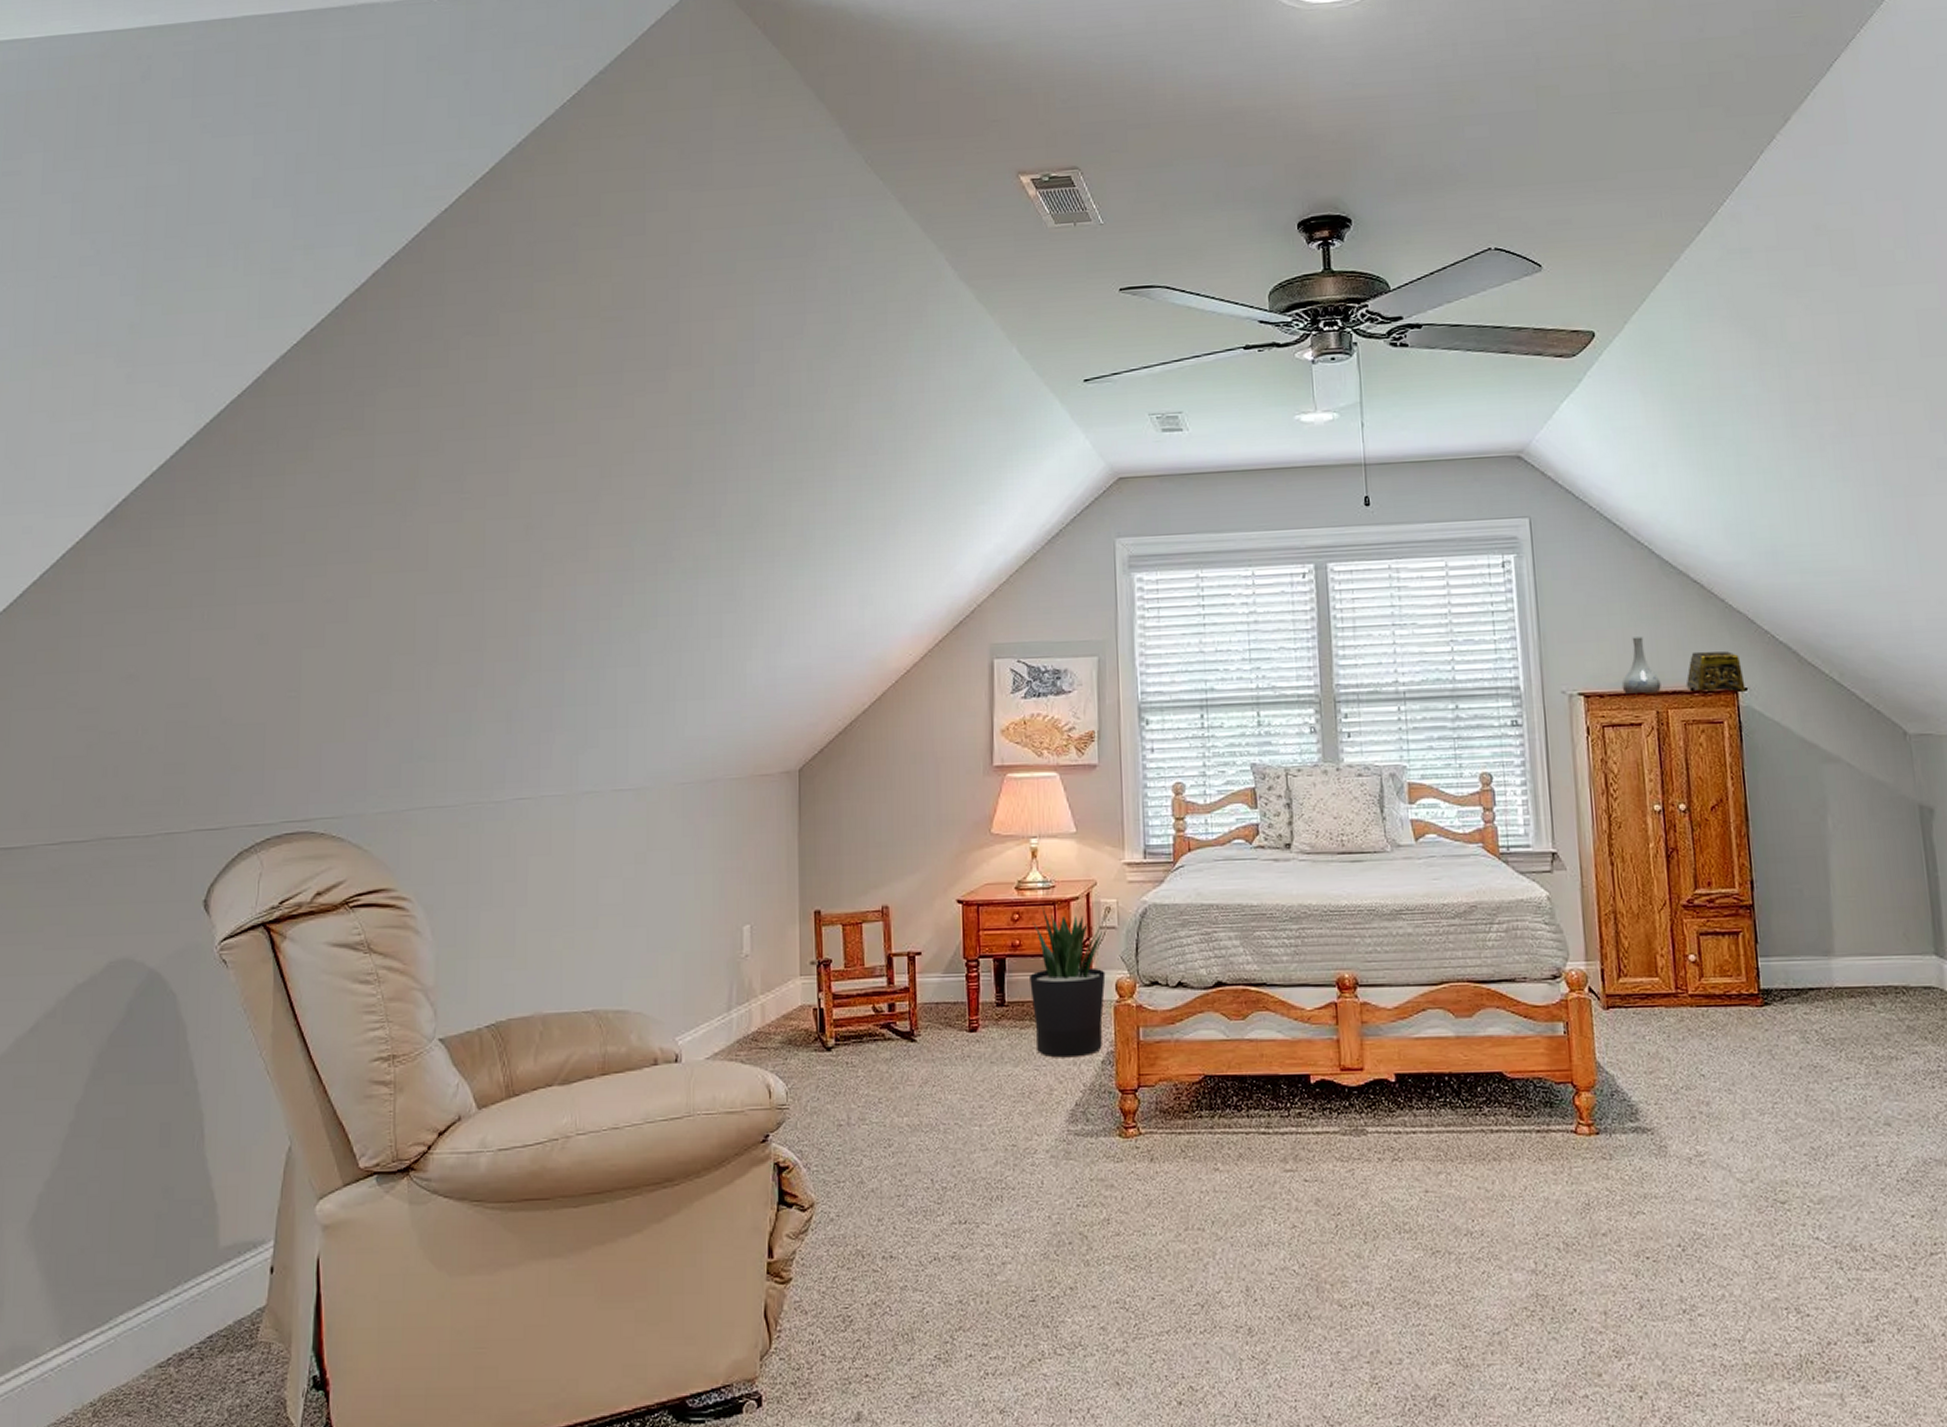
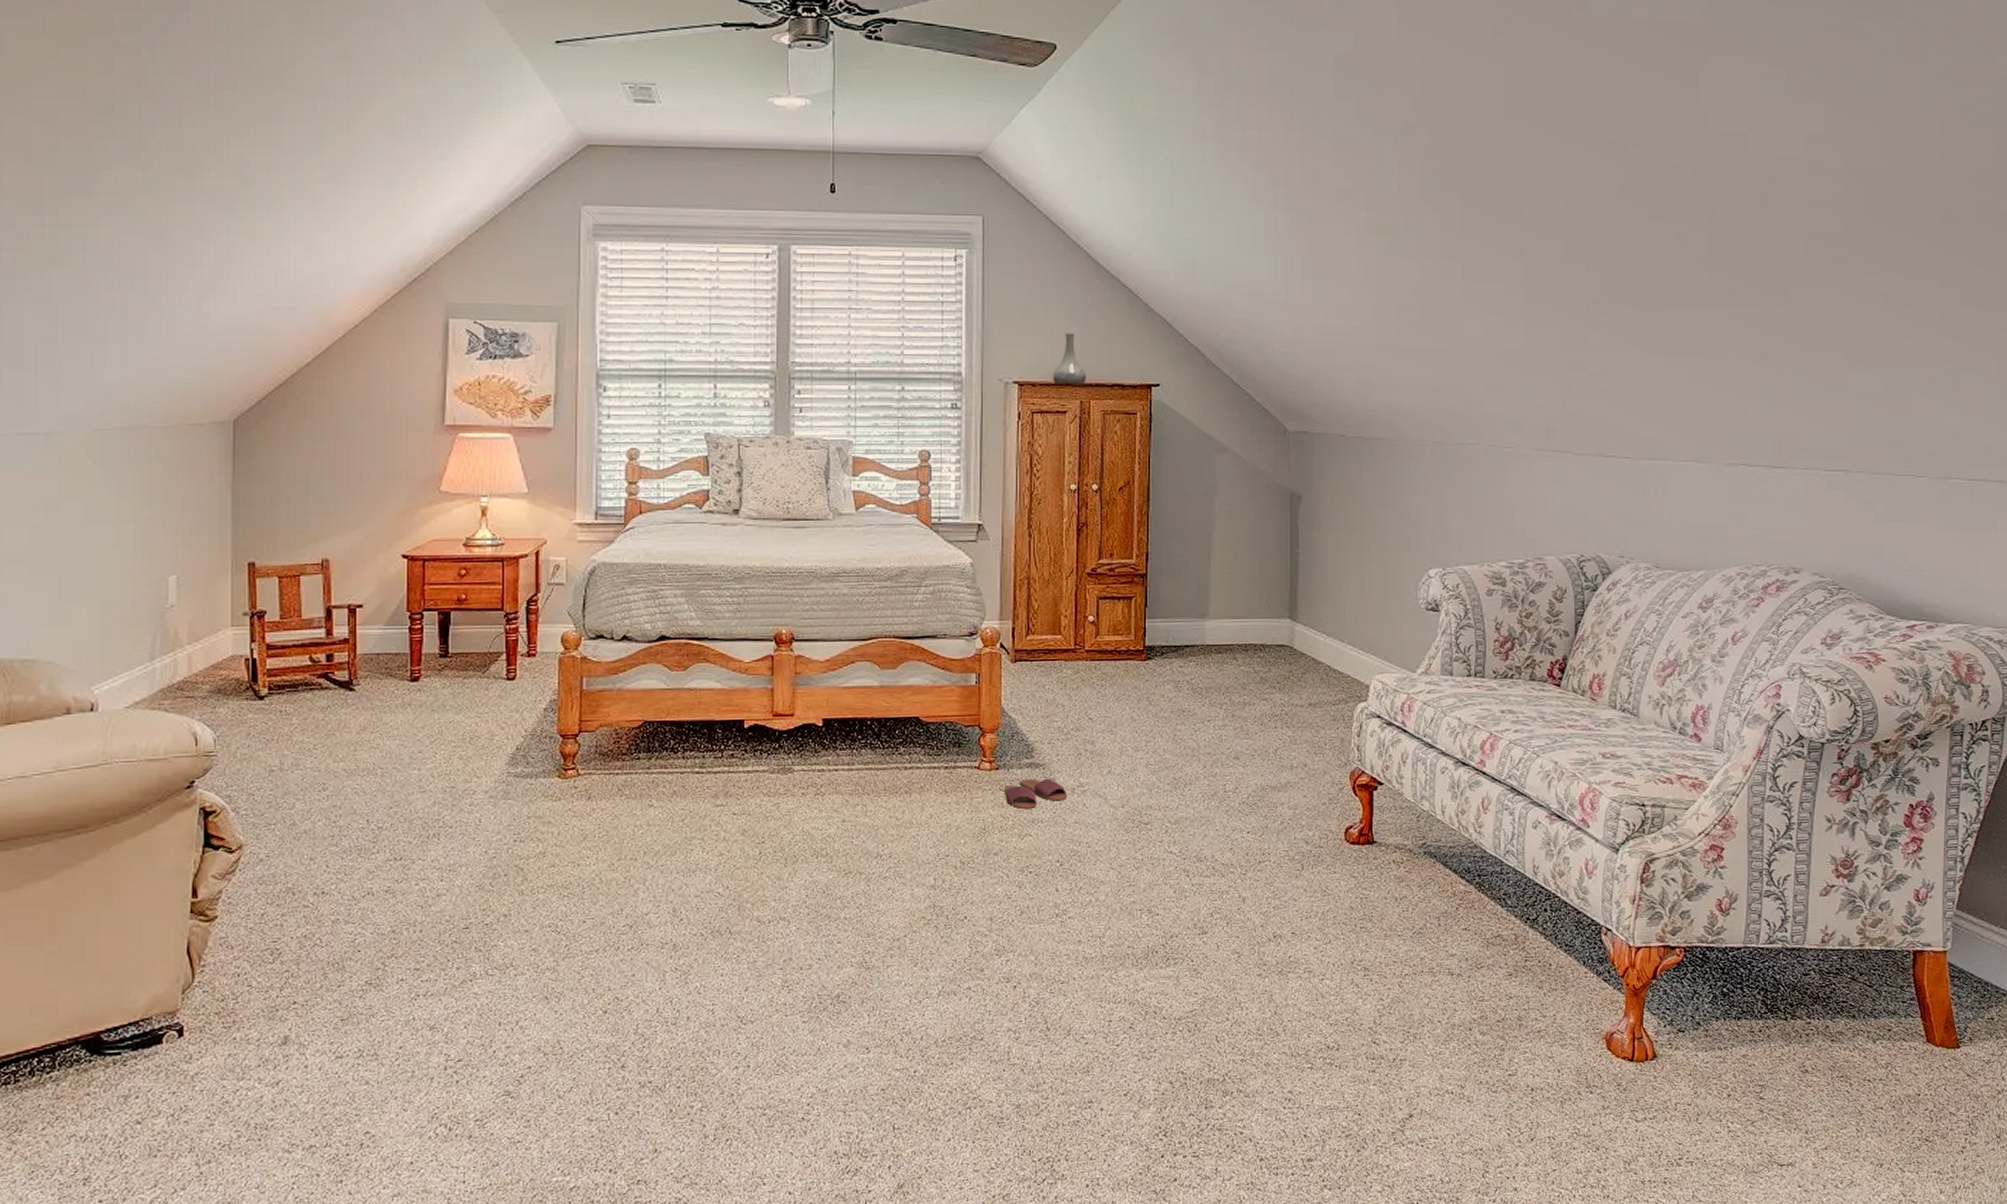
planter: present [1030,906,1106,1058] -> none [475,562,552,706]
slippers: none [1608,1145,1684,1181] -> present [1005,778,1068,809]
decorative box: present [1686,651,1746,694] -> none [1108,349,1158,388]

